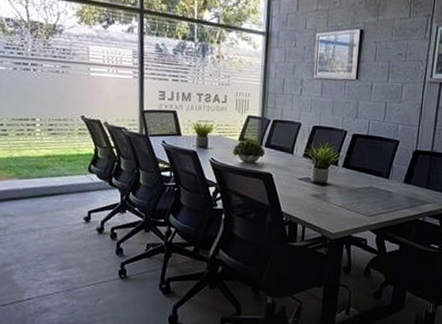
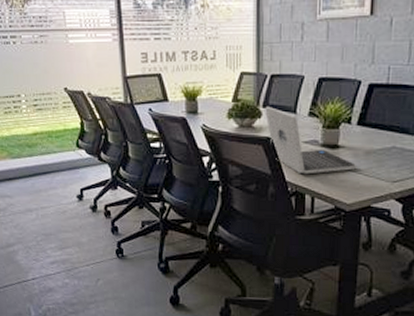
laptop: none [267,146,340,207] -> present [265,105,356,175]

